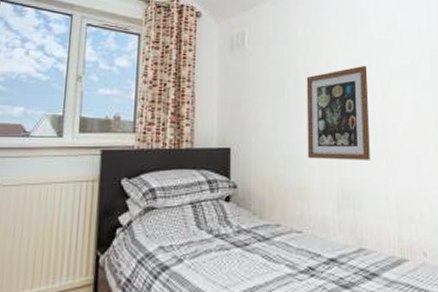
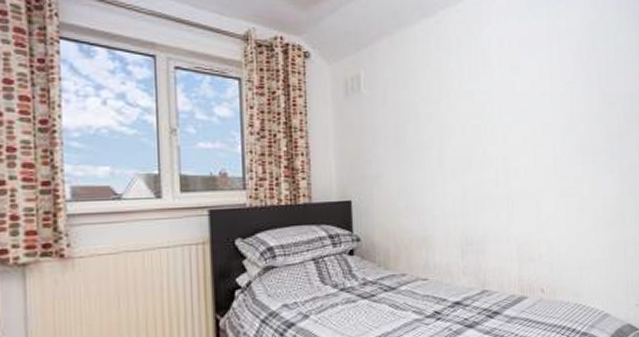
wall art: present [306,65,370,160] -> none [427,109,493,208]

